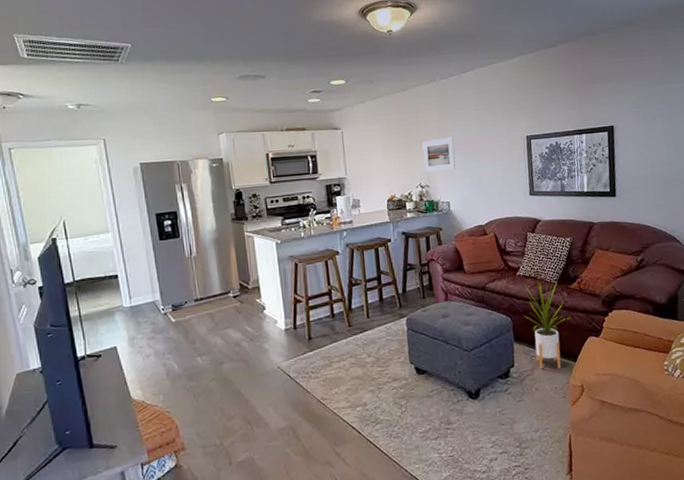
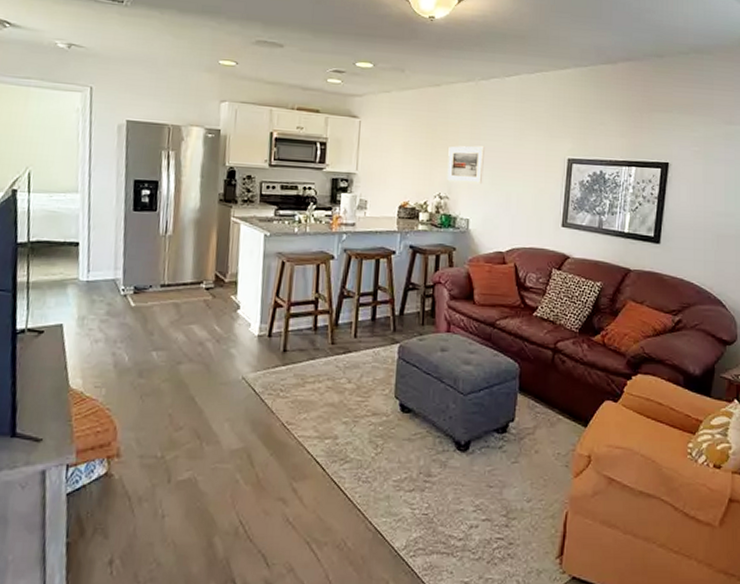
house plant: present [524,281,570,370] -> none [534,326,587,432]

